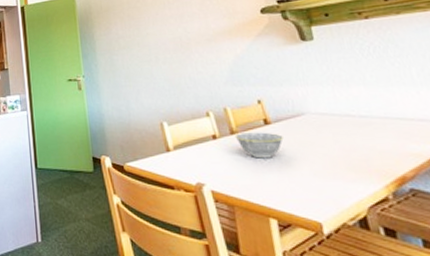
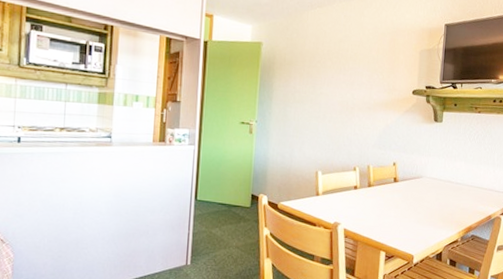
bowl: present [234,132,284,159] -> none [370,186,404,207]

